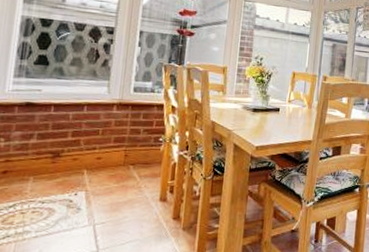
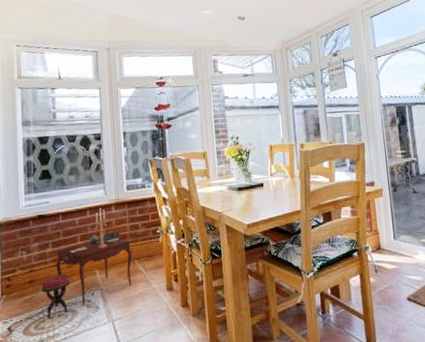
side table: none [16,105,128,214] -> present [41,208,133,318]

